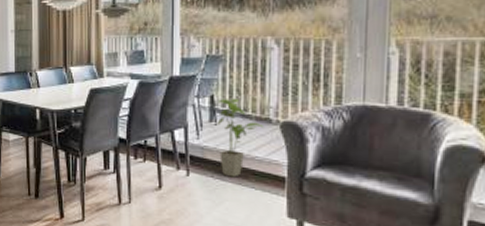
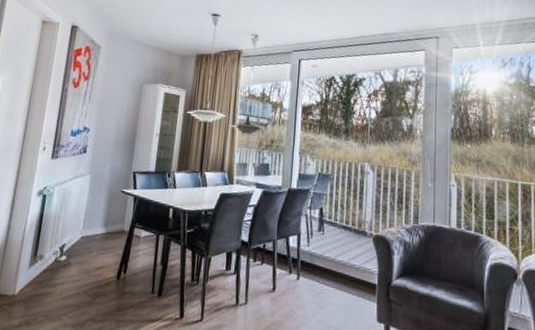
house plant: present [217,99,264,177] -> none [324,212,361,283]

